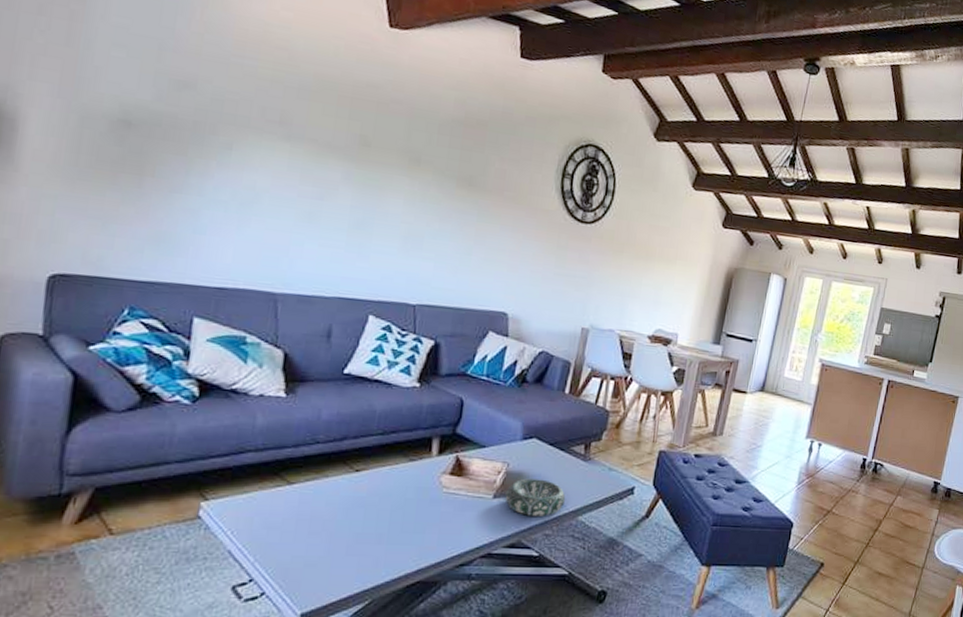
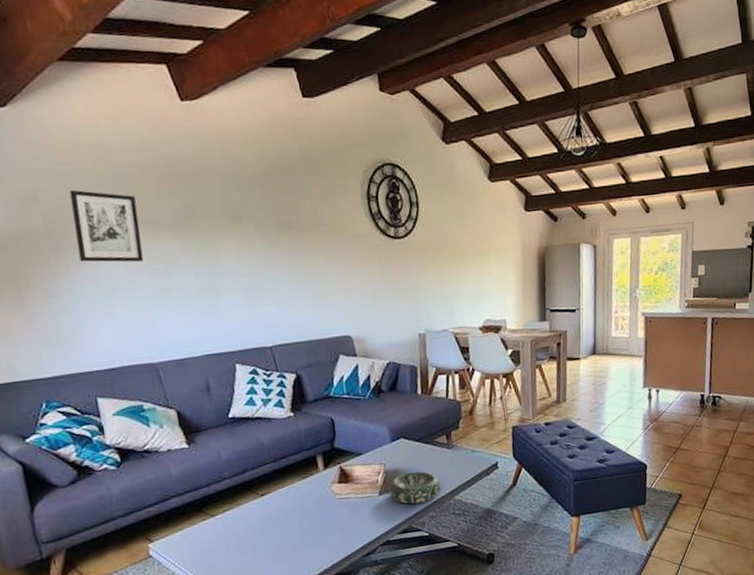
wall art: none [224,85,309,180] -> present [69,189,144,263]

